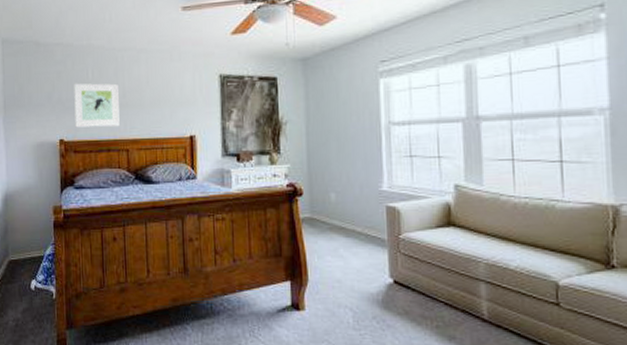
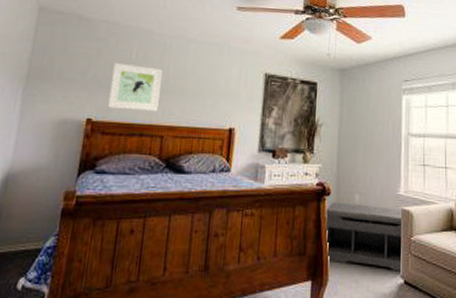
bench: none [300,202,389,271] -> present [324,201,401,272]

